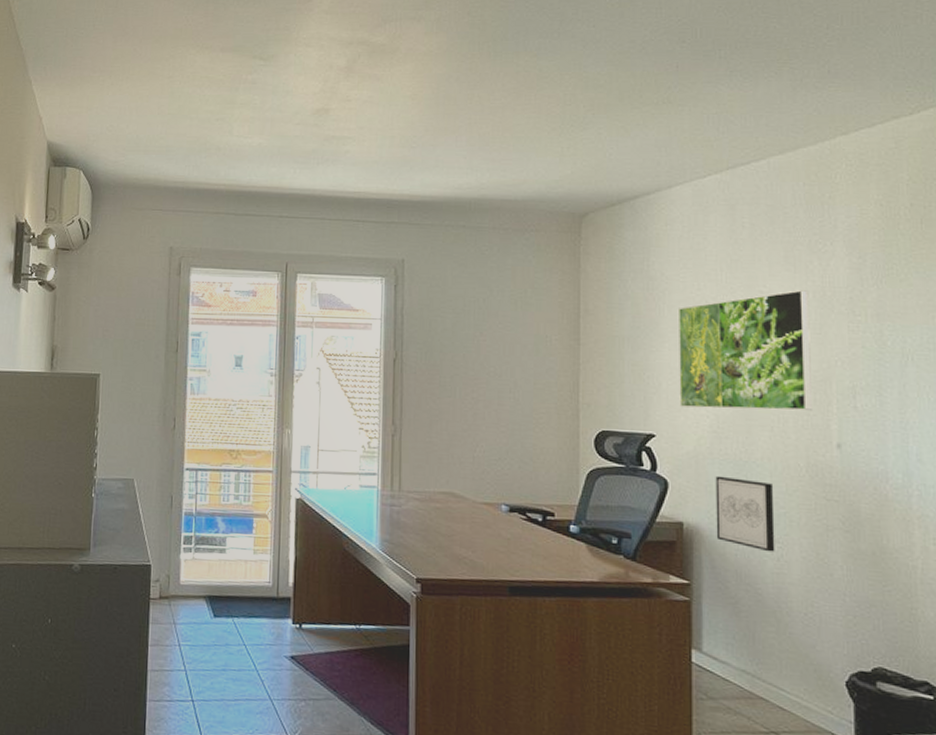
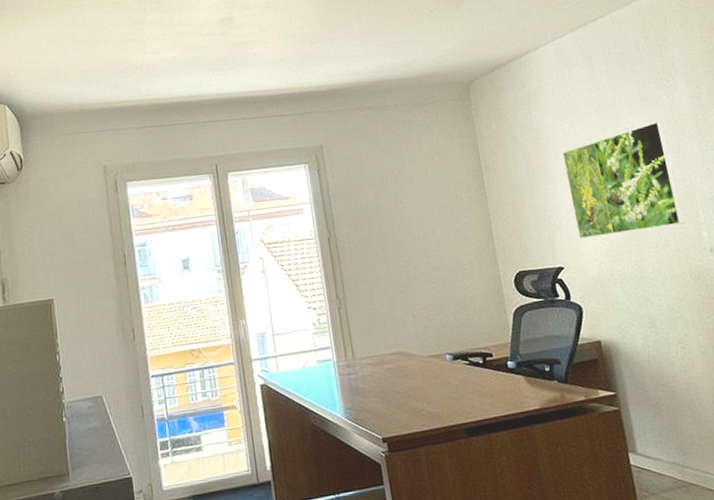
wall art: present [715,475,775,552] -> none [619,292,679,353]

